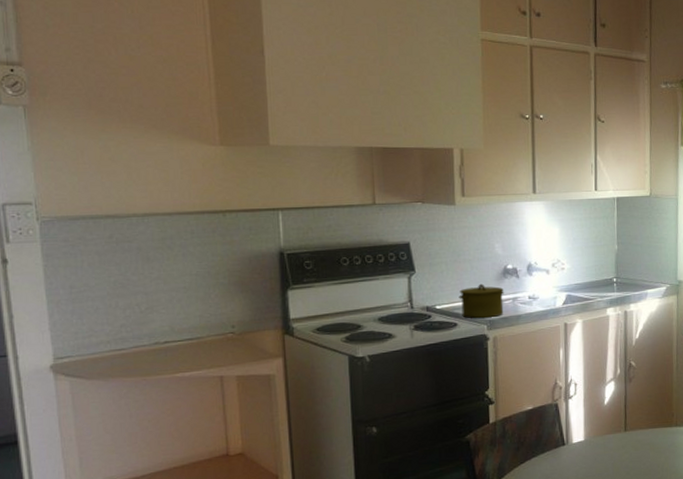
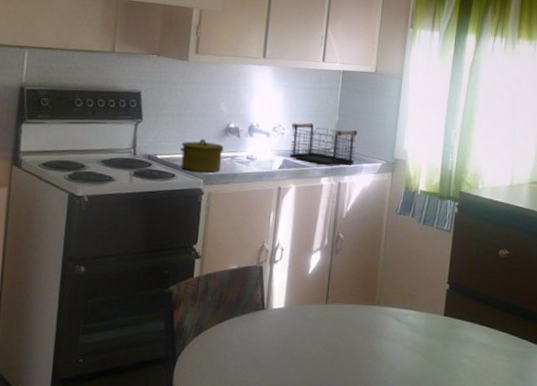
dish rack: none [571,254,639,296] -> present [290,123,358,166]

